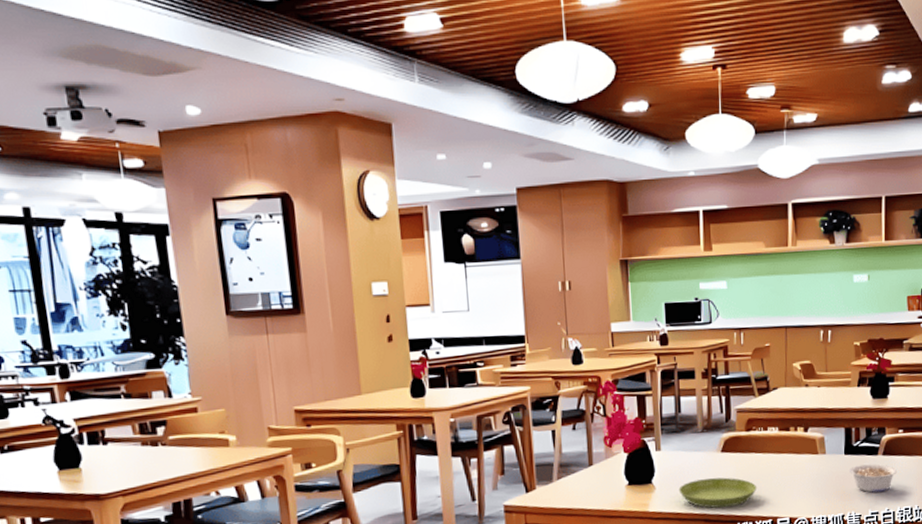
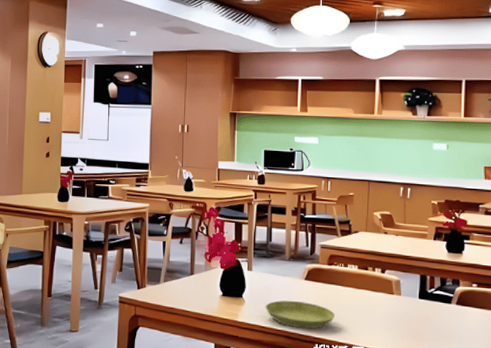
legume: present [850,463,897,493] -> none [423,310,470,338]

